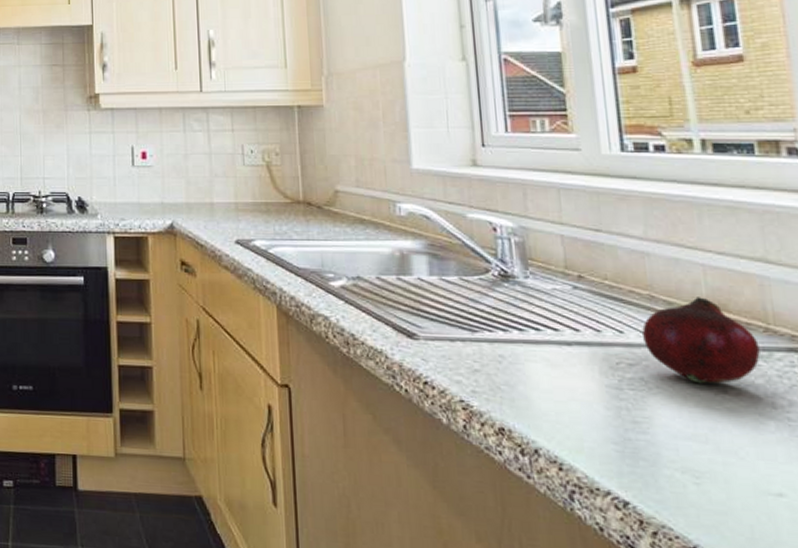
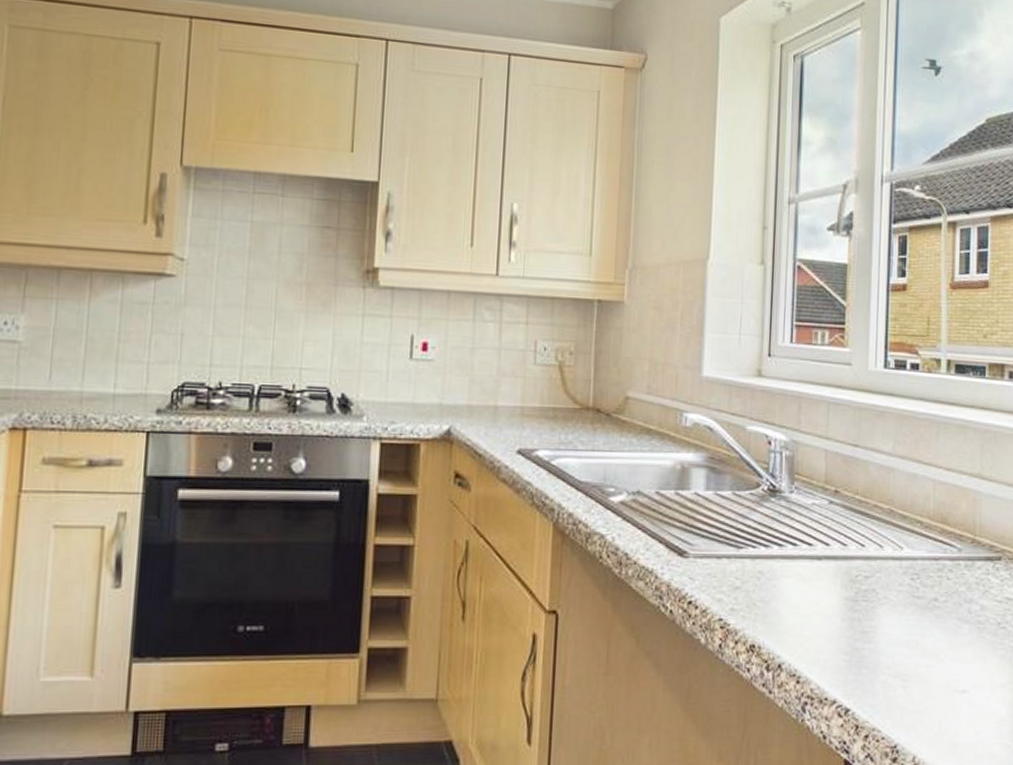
fruit: present [642,297,760,384] -> none [880,511,966,593]

